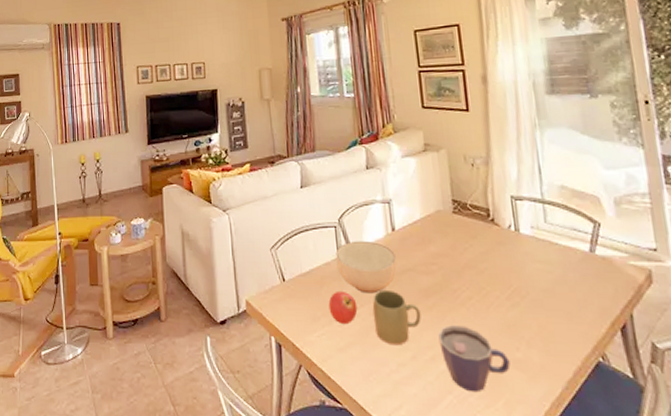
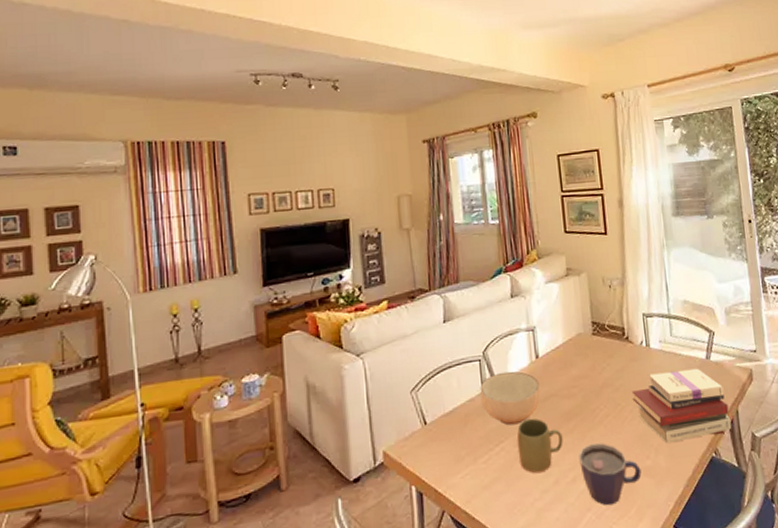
fruit: present [328,290,358,325] -> none [472,425,502,461]
books: none [498,261,625,339] -> present [631,368,732,444]

